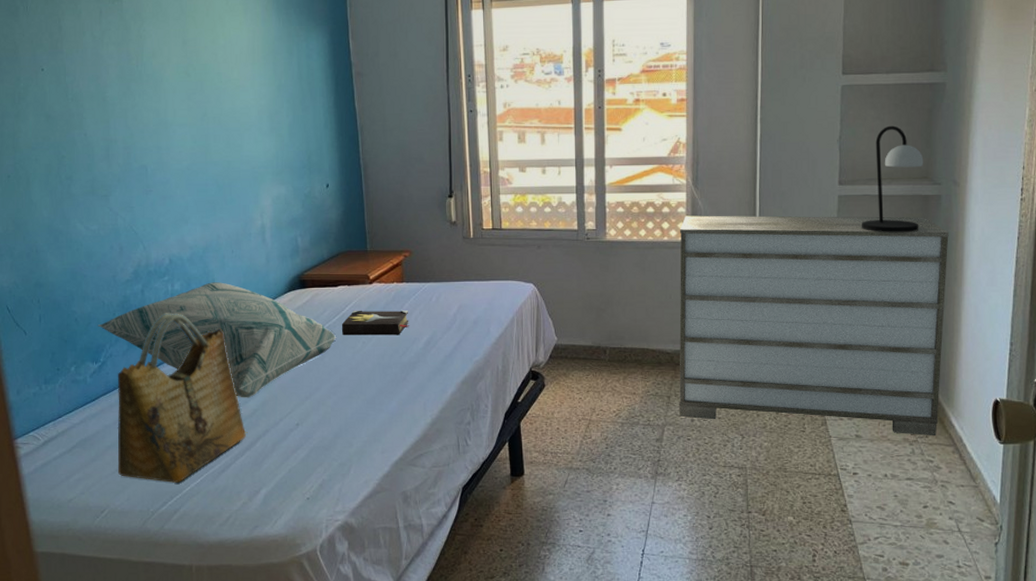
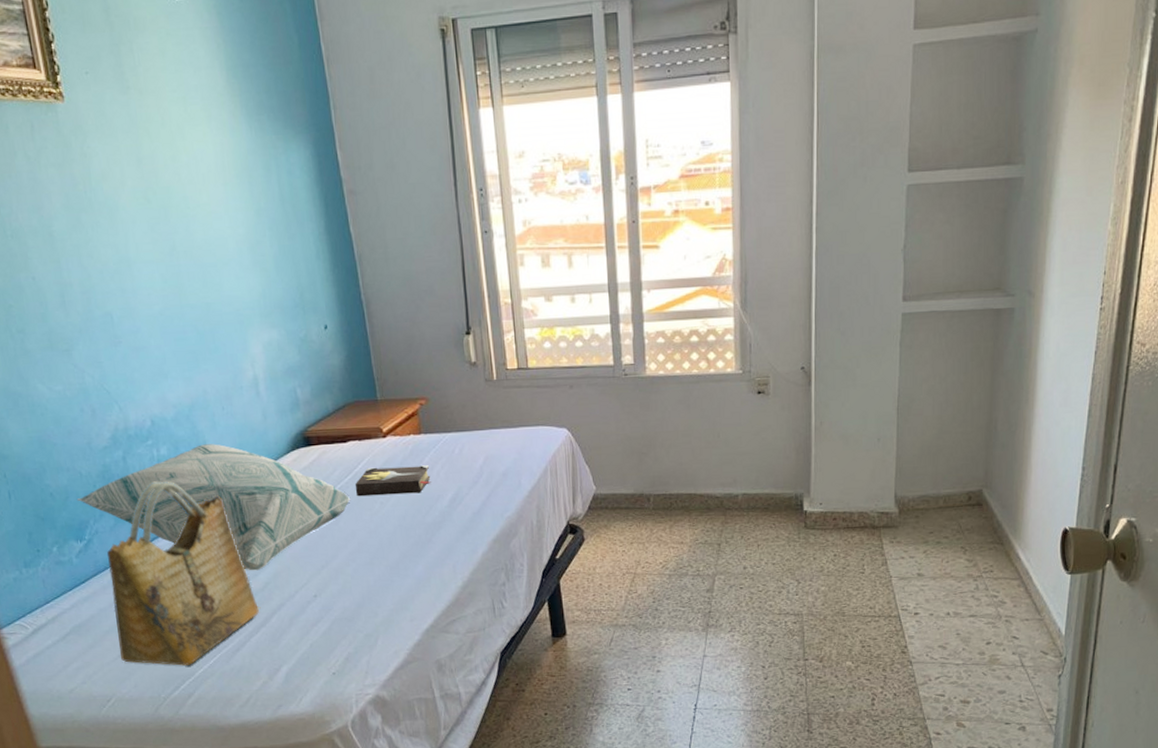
dresser: present [678,215,949,436] -> none [728,333,1021,571]
table lamp: present [861,125,924,233] -> none [926,230,996,353]

